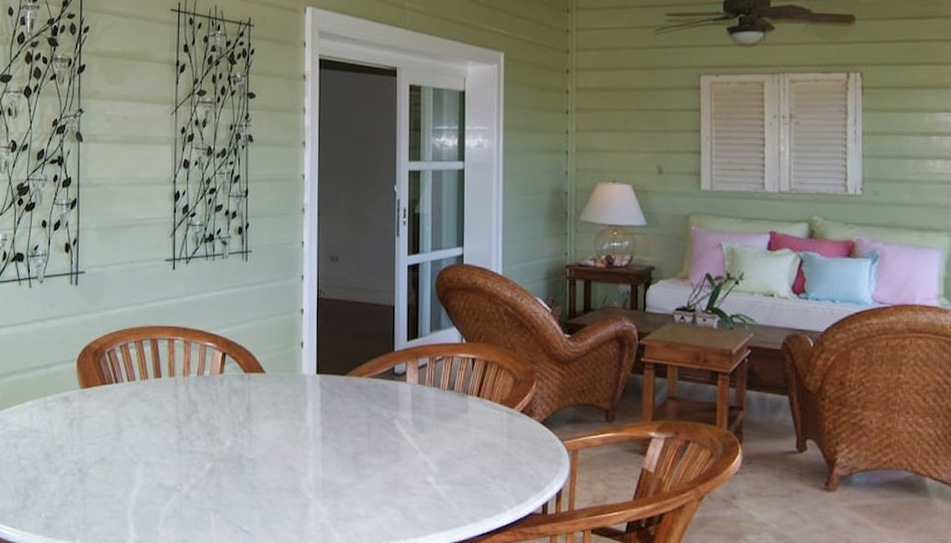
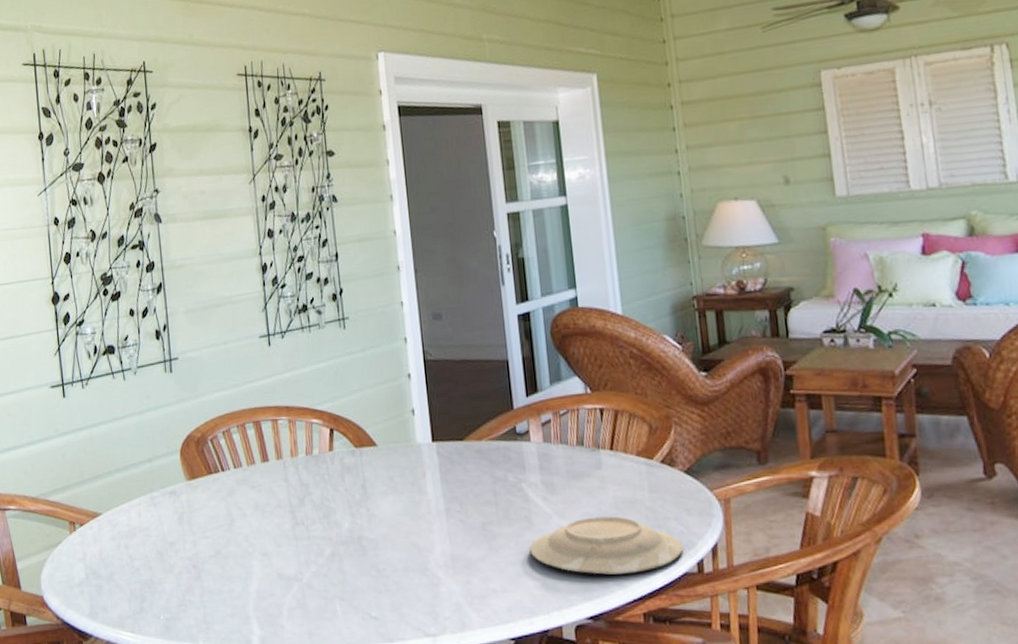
plate: none [394,456,531,510] -> present [529,516,683,575]

